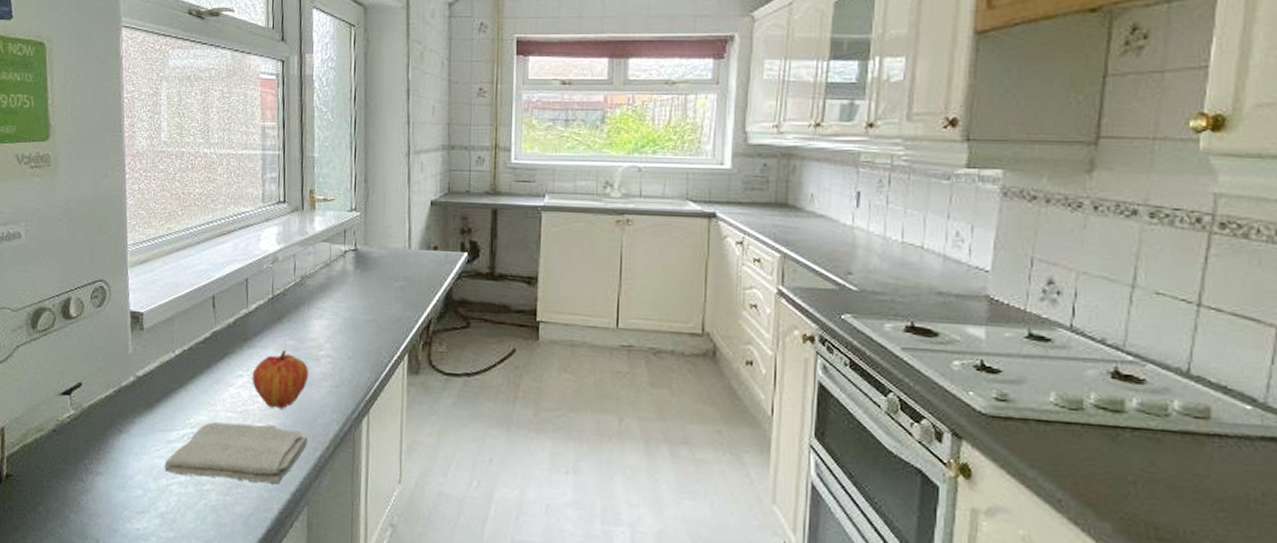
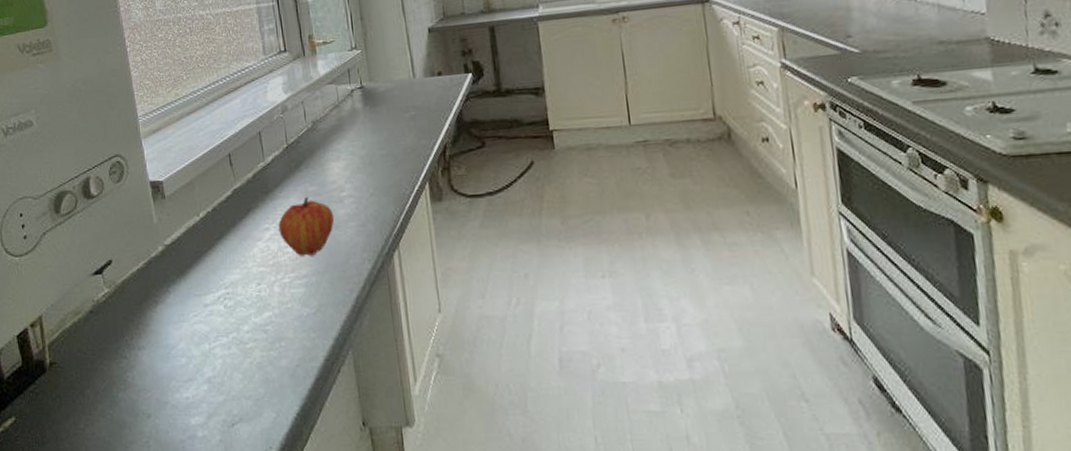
washcloth: present [164,422,308,484] -> none [204,273,343,337]

